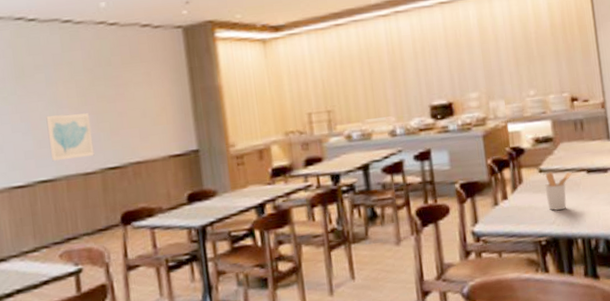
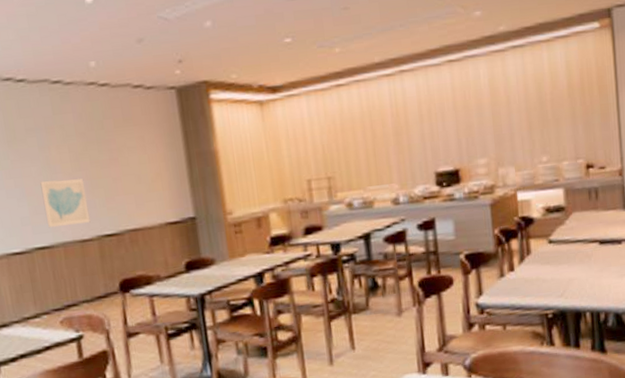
utensil holder: present [544,172,572,211] -> none [554,243,584,283]

